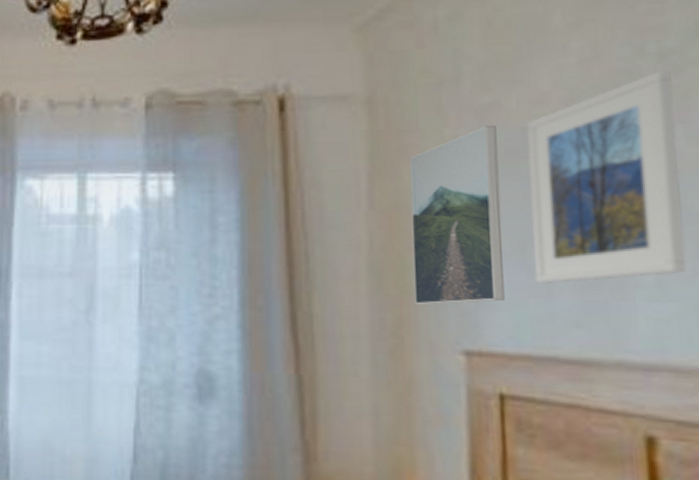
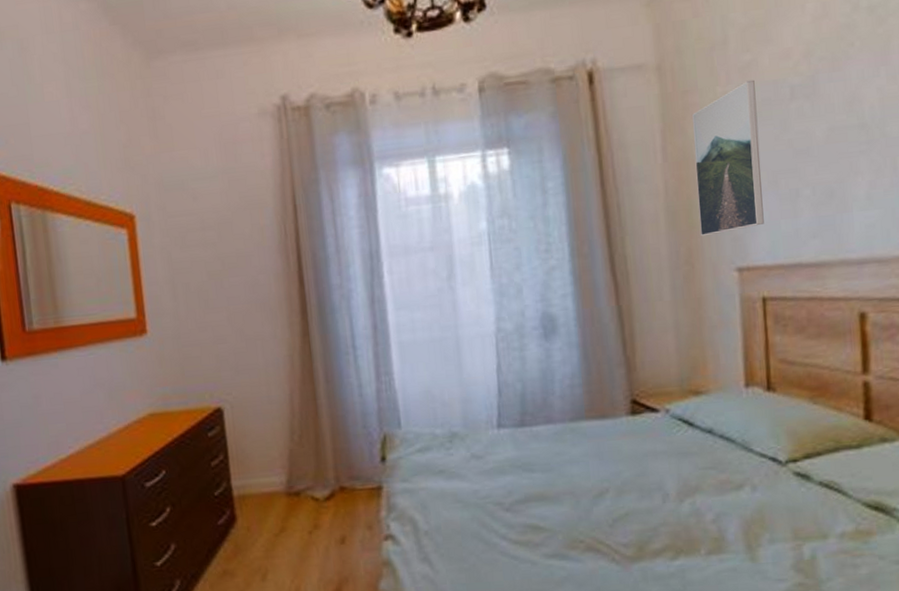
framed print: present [526,71,686,285] -> none [776,22,886,207]

